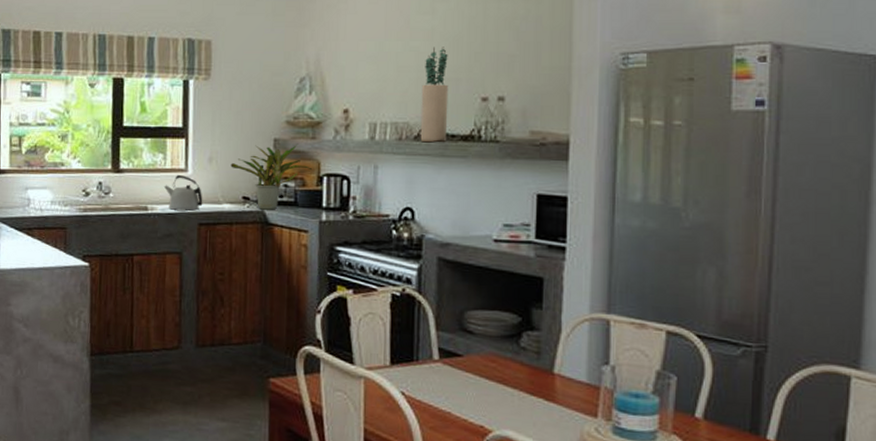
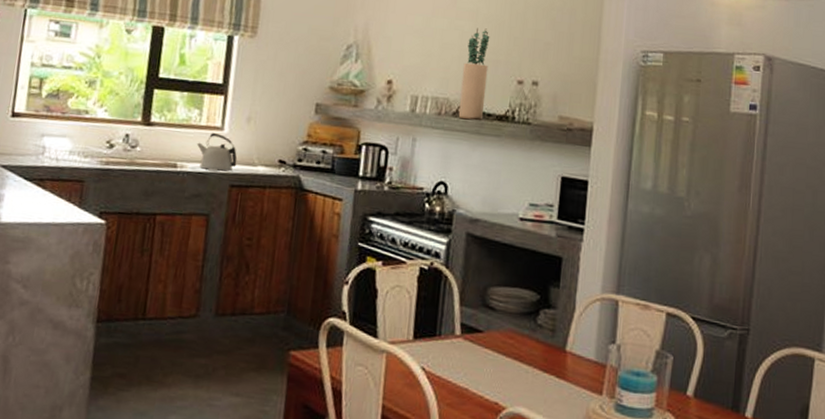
potted plant: present [230,143,312,211] -> none [269,108,351,177]

